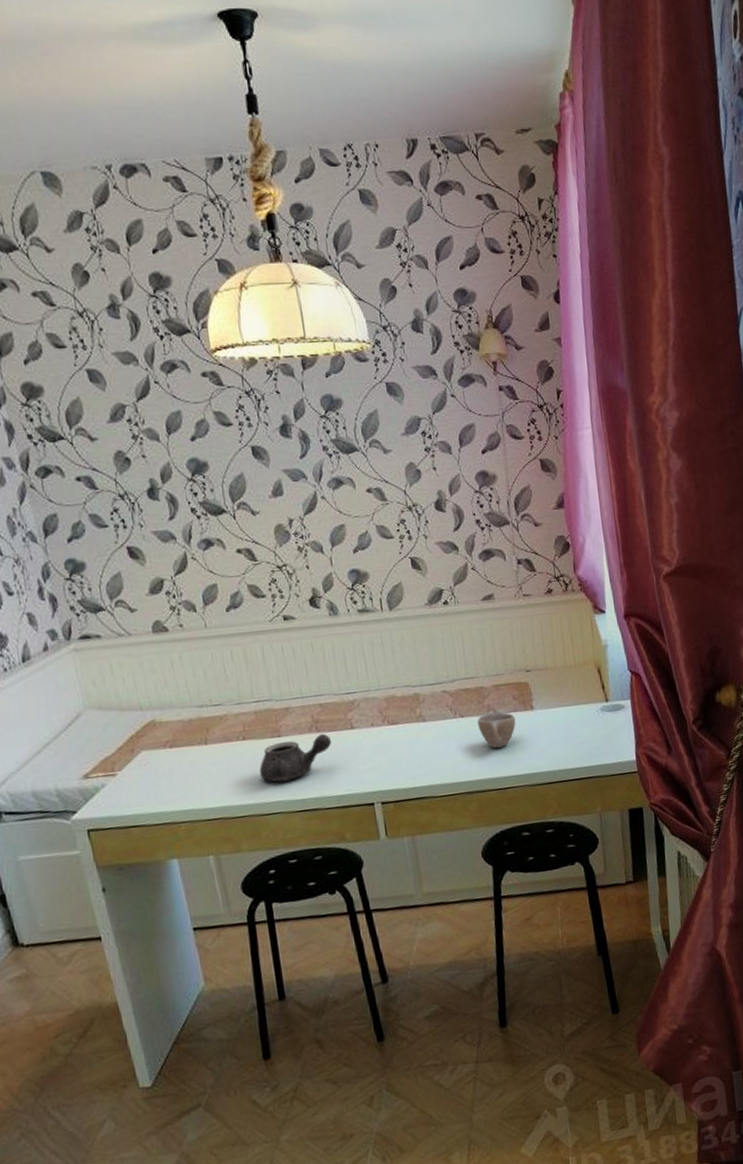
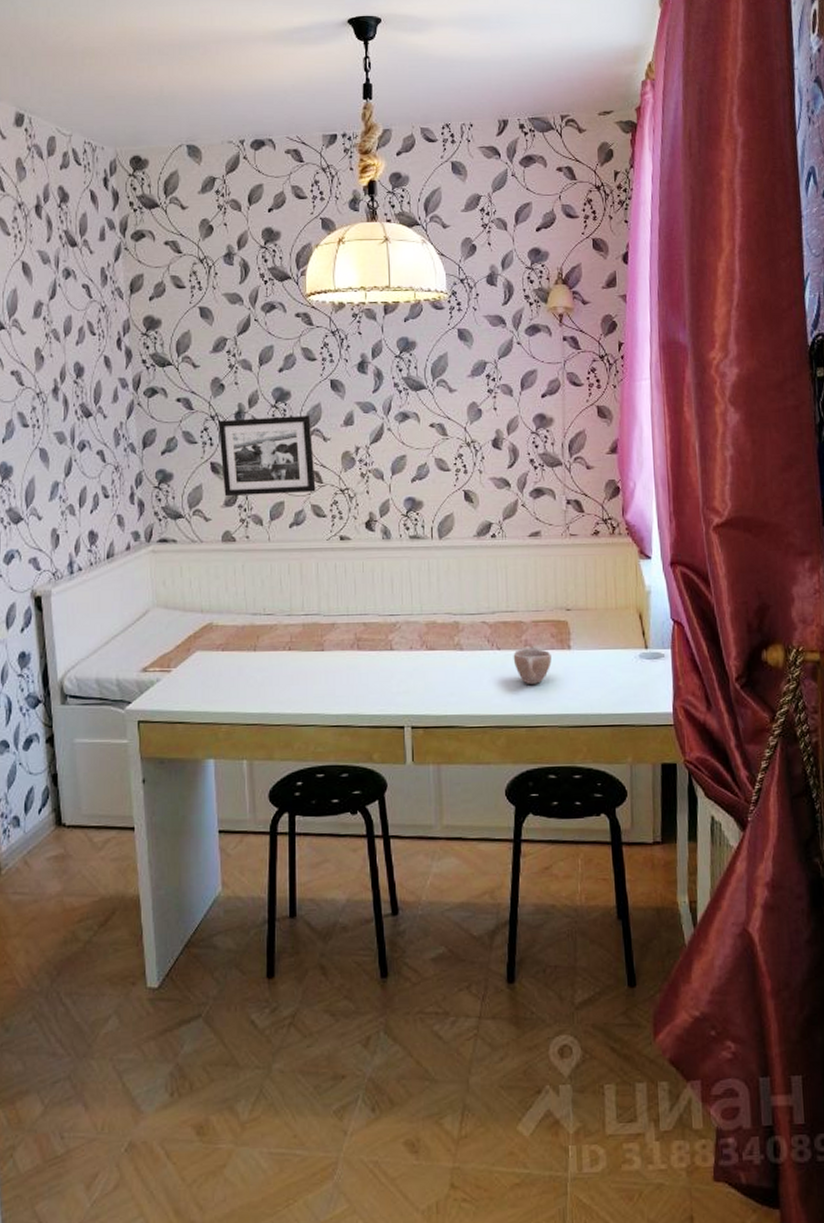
picture frame: none [129,488,251,584] -> present [218,416,316,497]
teapot: present [259,733,332,782] -> none [299,651,371,695]

